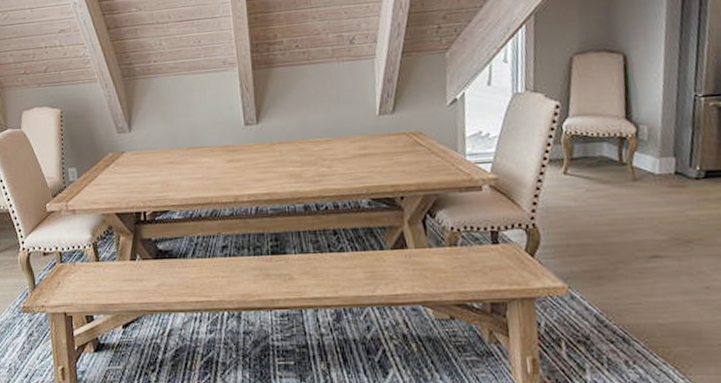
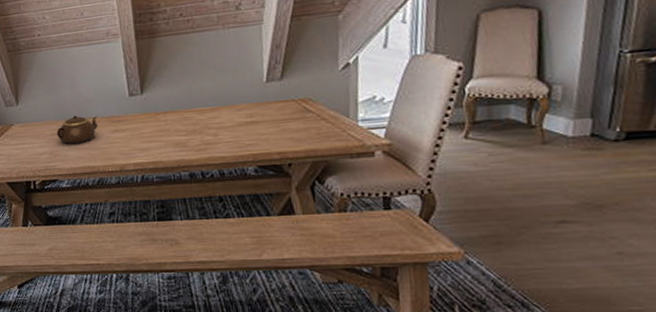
teapot: none [169,144,213,173] -> present [56,115,98,144]

